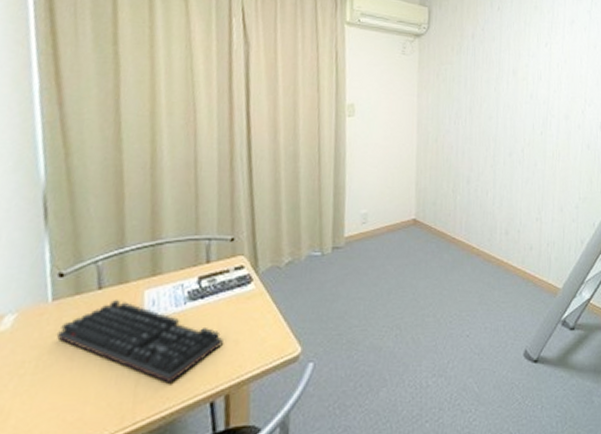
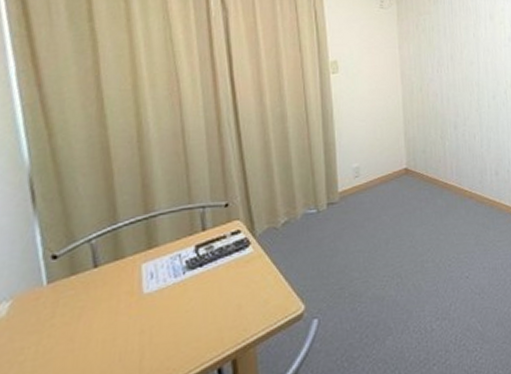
keyboard: present [56,299,223,384] -> none [54,275,226,355]

